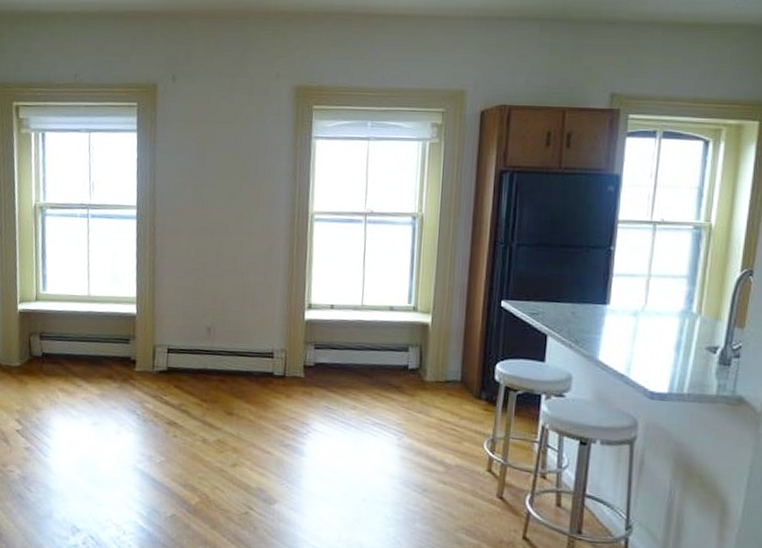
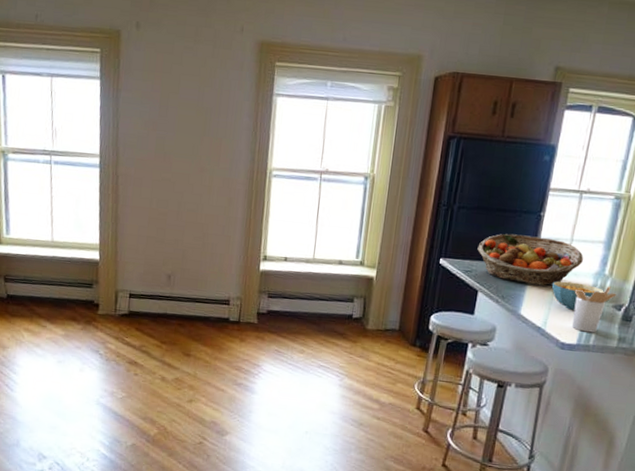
fruit basket: none [542,271,665,328] -> present [477,233,584,287]
cereal bowl: none [632,321,694,354] -> present [552,281,604,310]
utensil holder: none [659,326,709,380] -> present [571,286,616,333]

